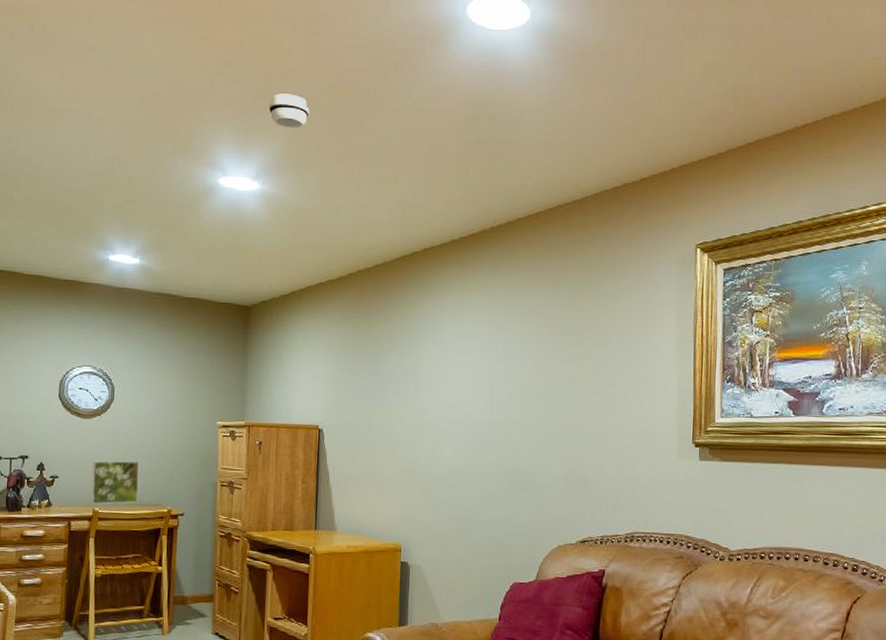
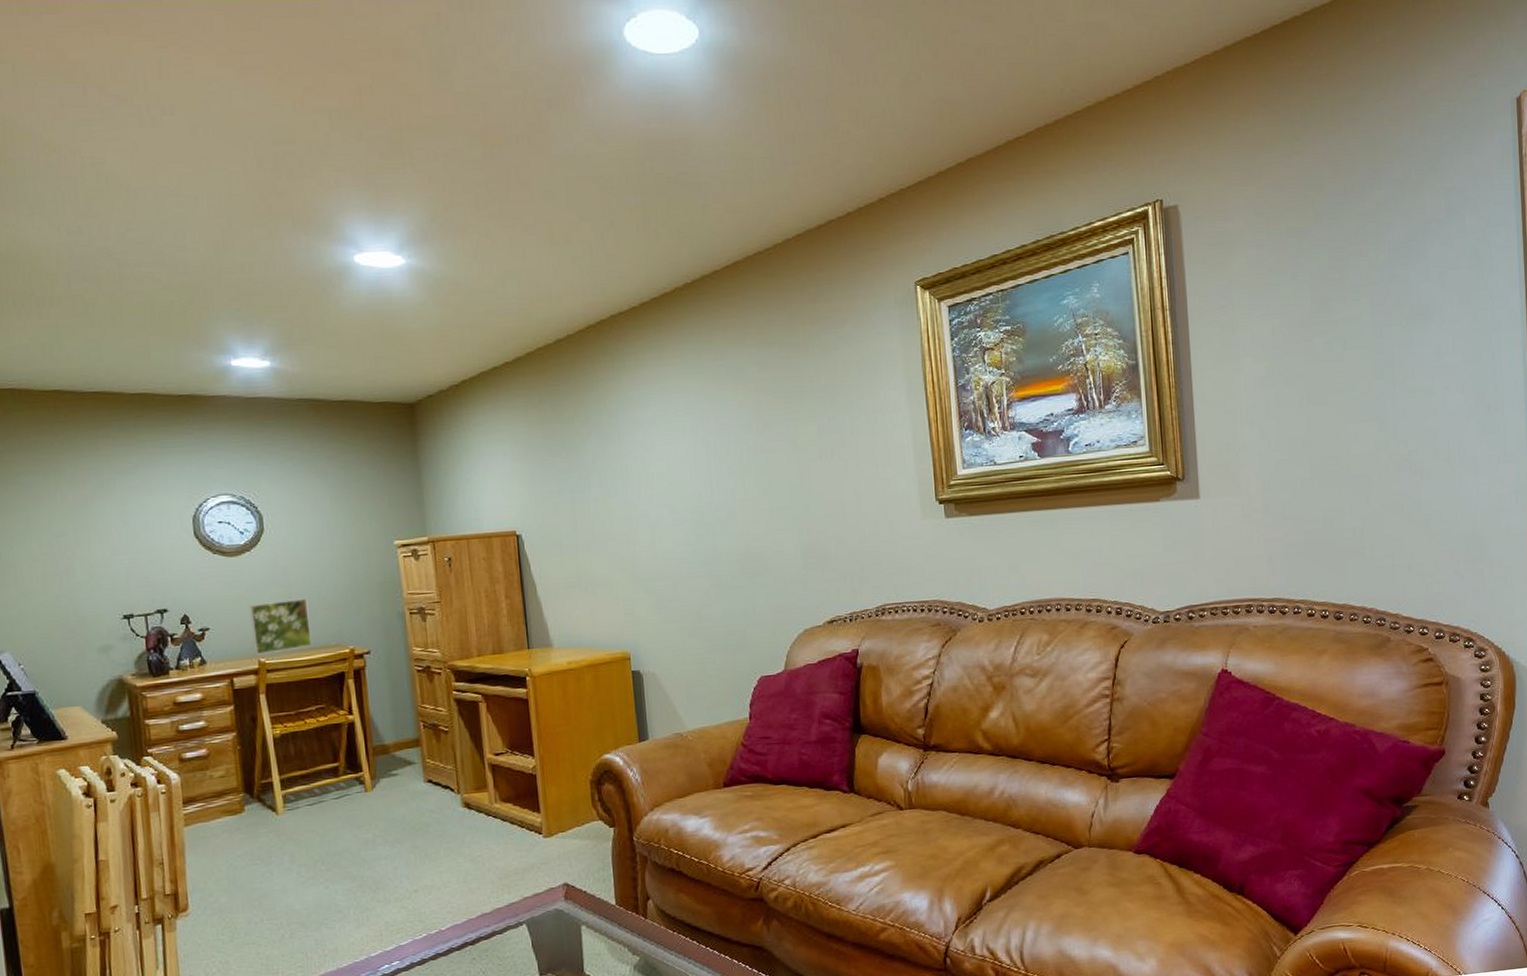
smoke detector: present [268,93,310,128] -> none [401,147,453,189]

